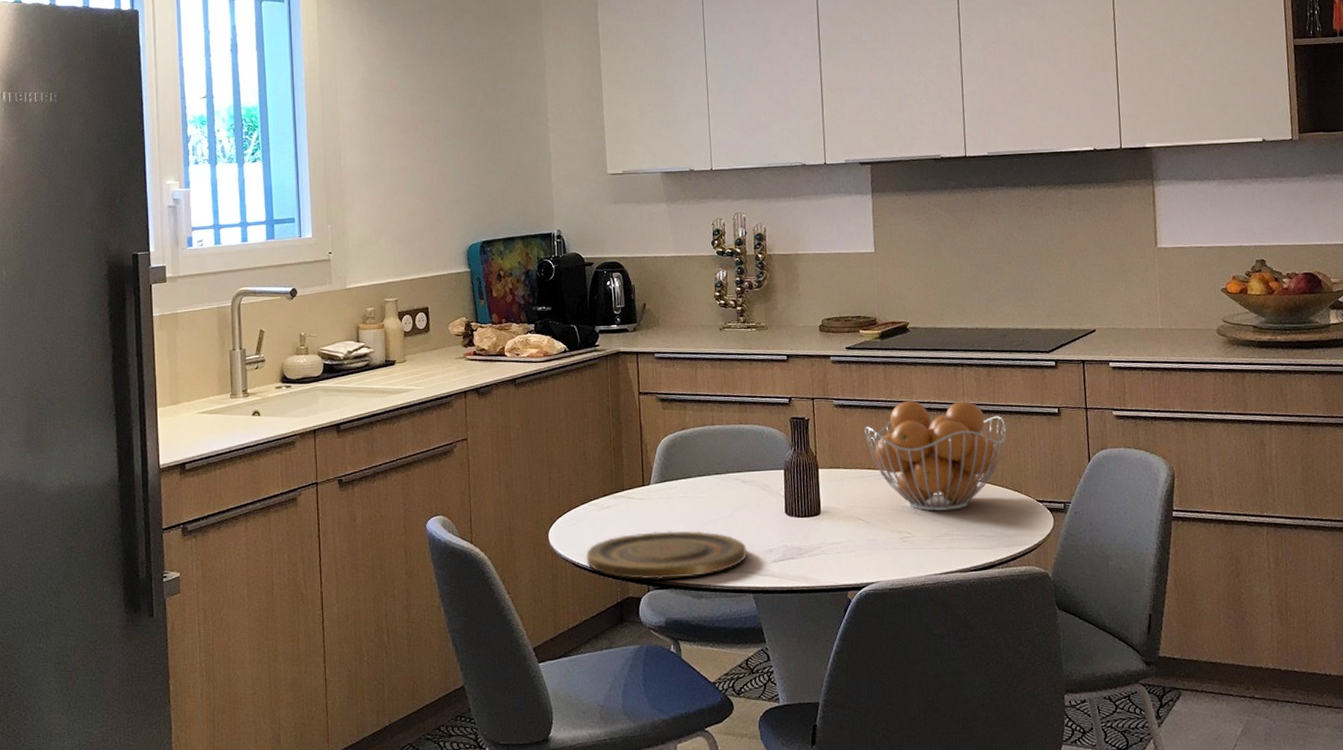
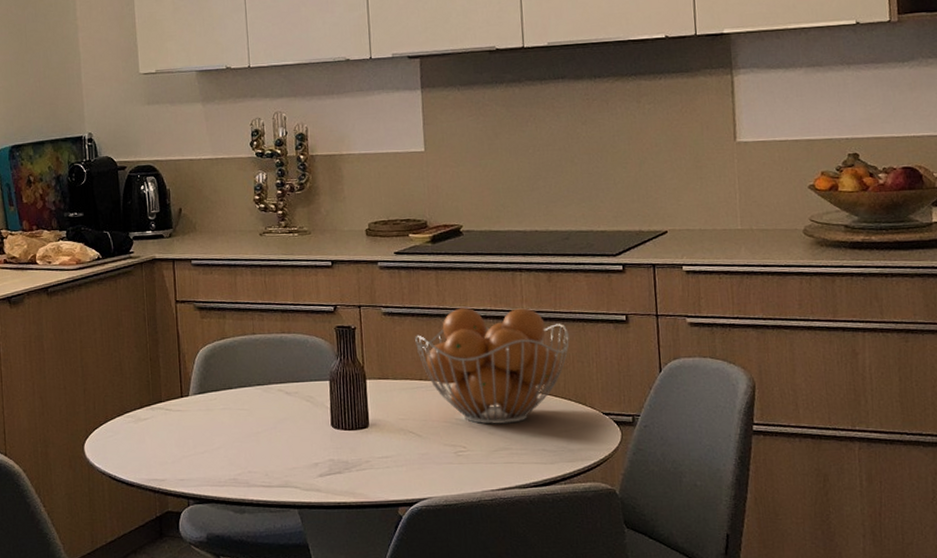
plate: present [586,530,747,580] -> none [123,443,291,494]

